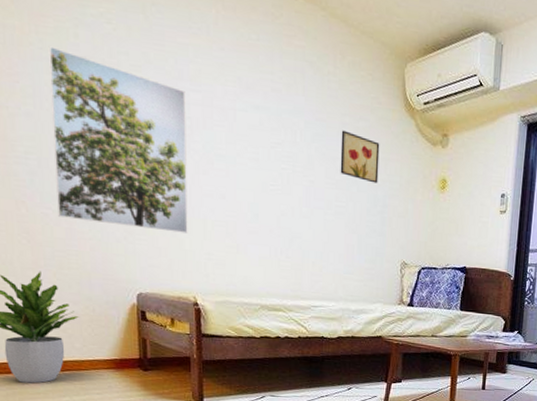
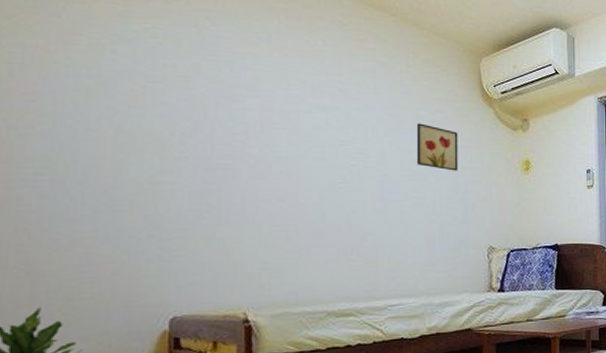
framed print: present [48,46,188,233] -> none [72,63,241,244]

